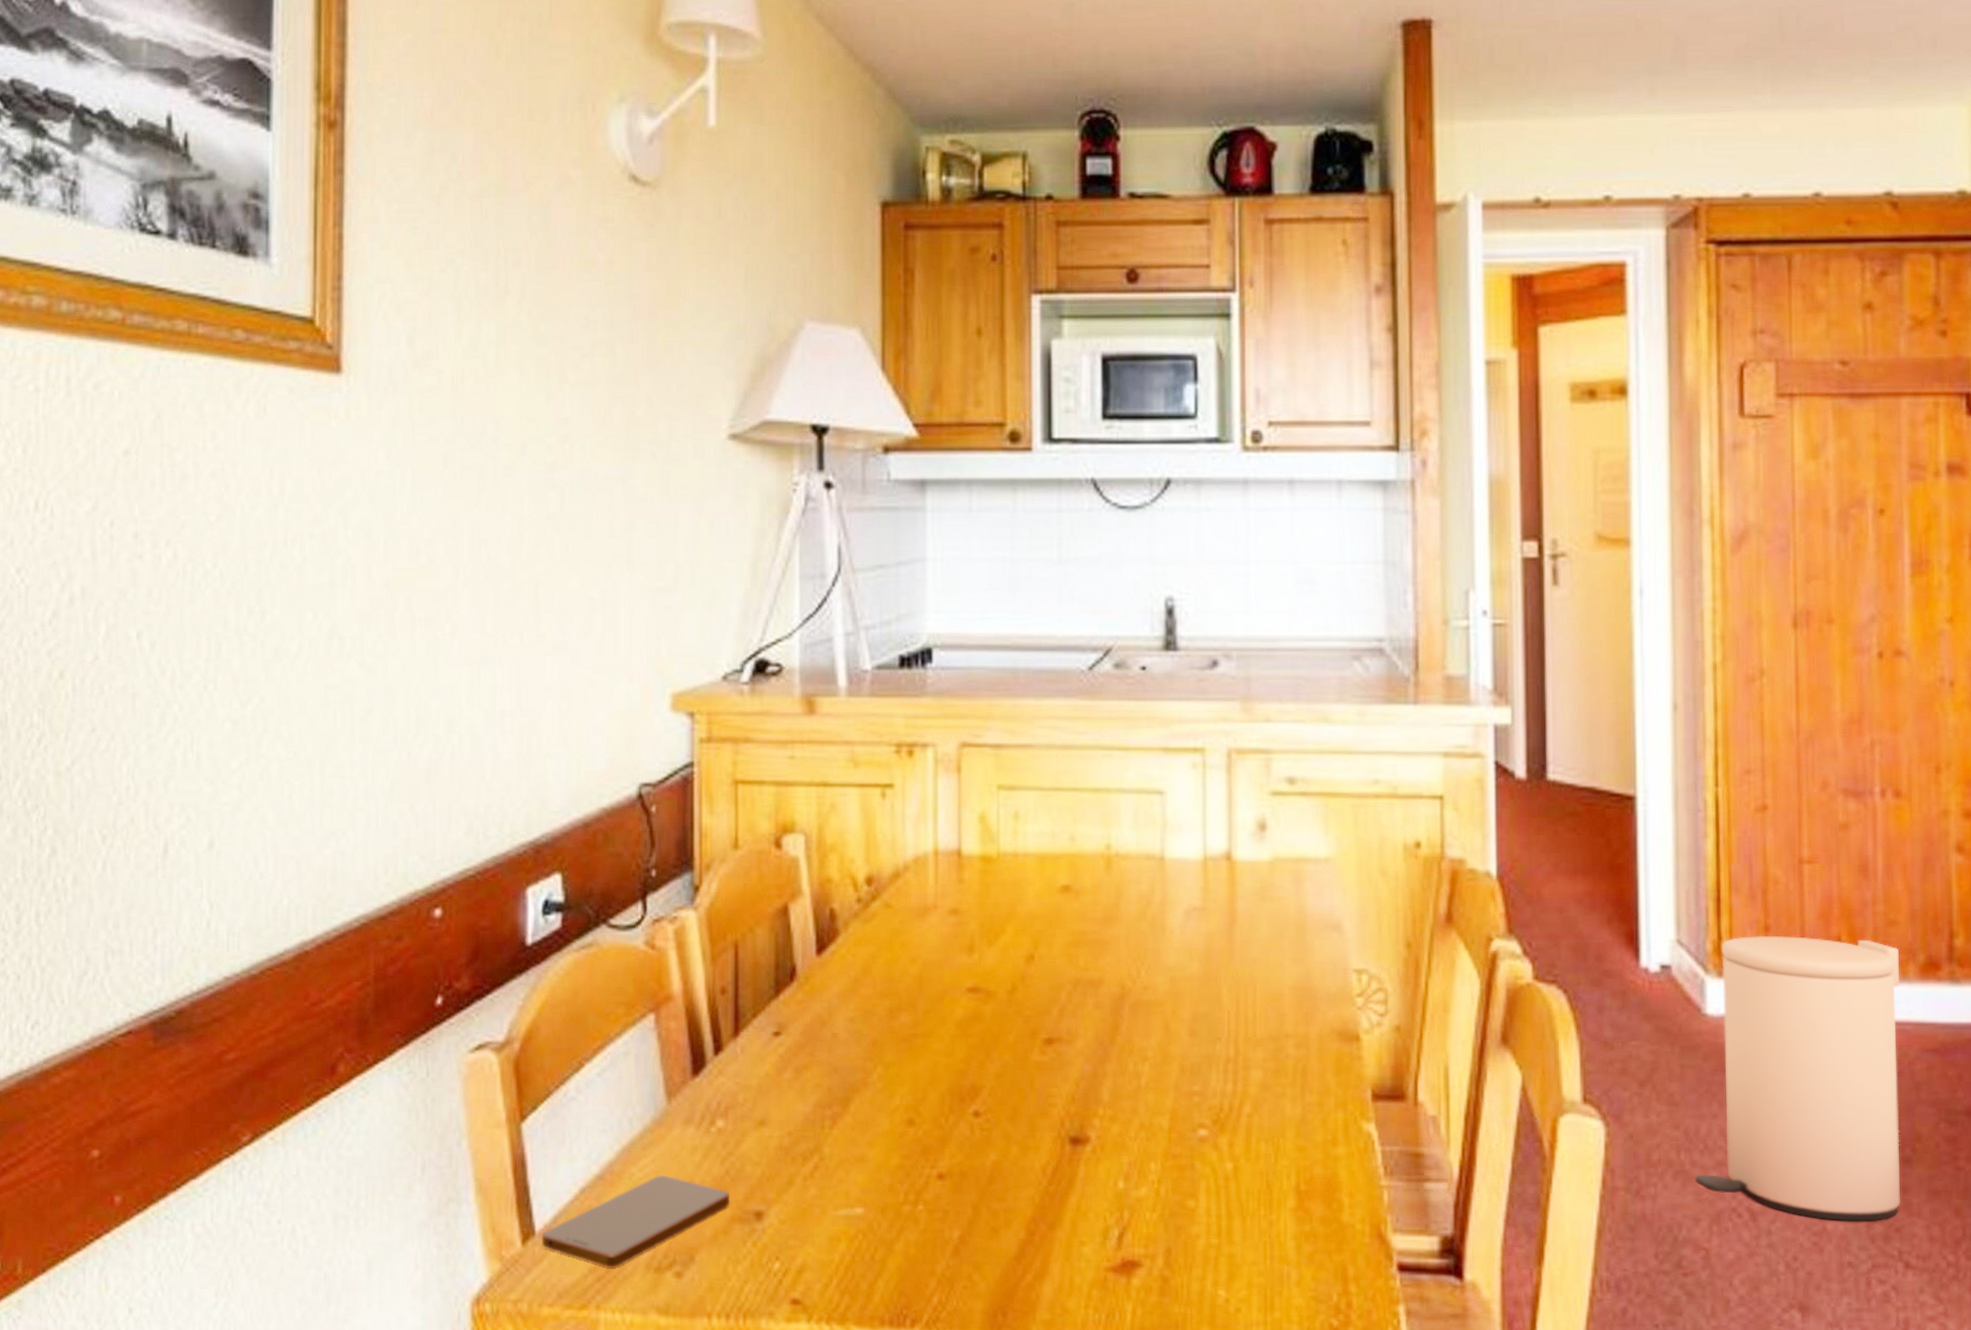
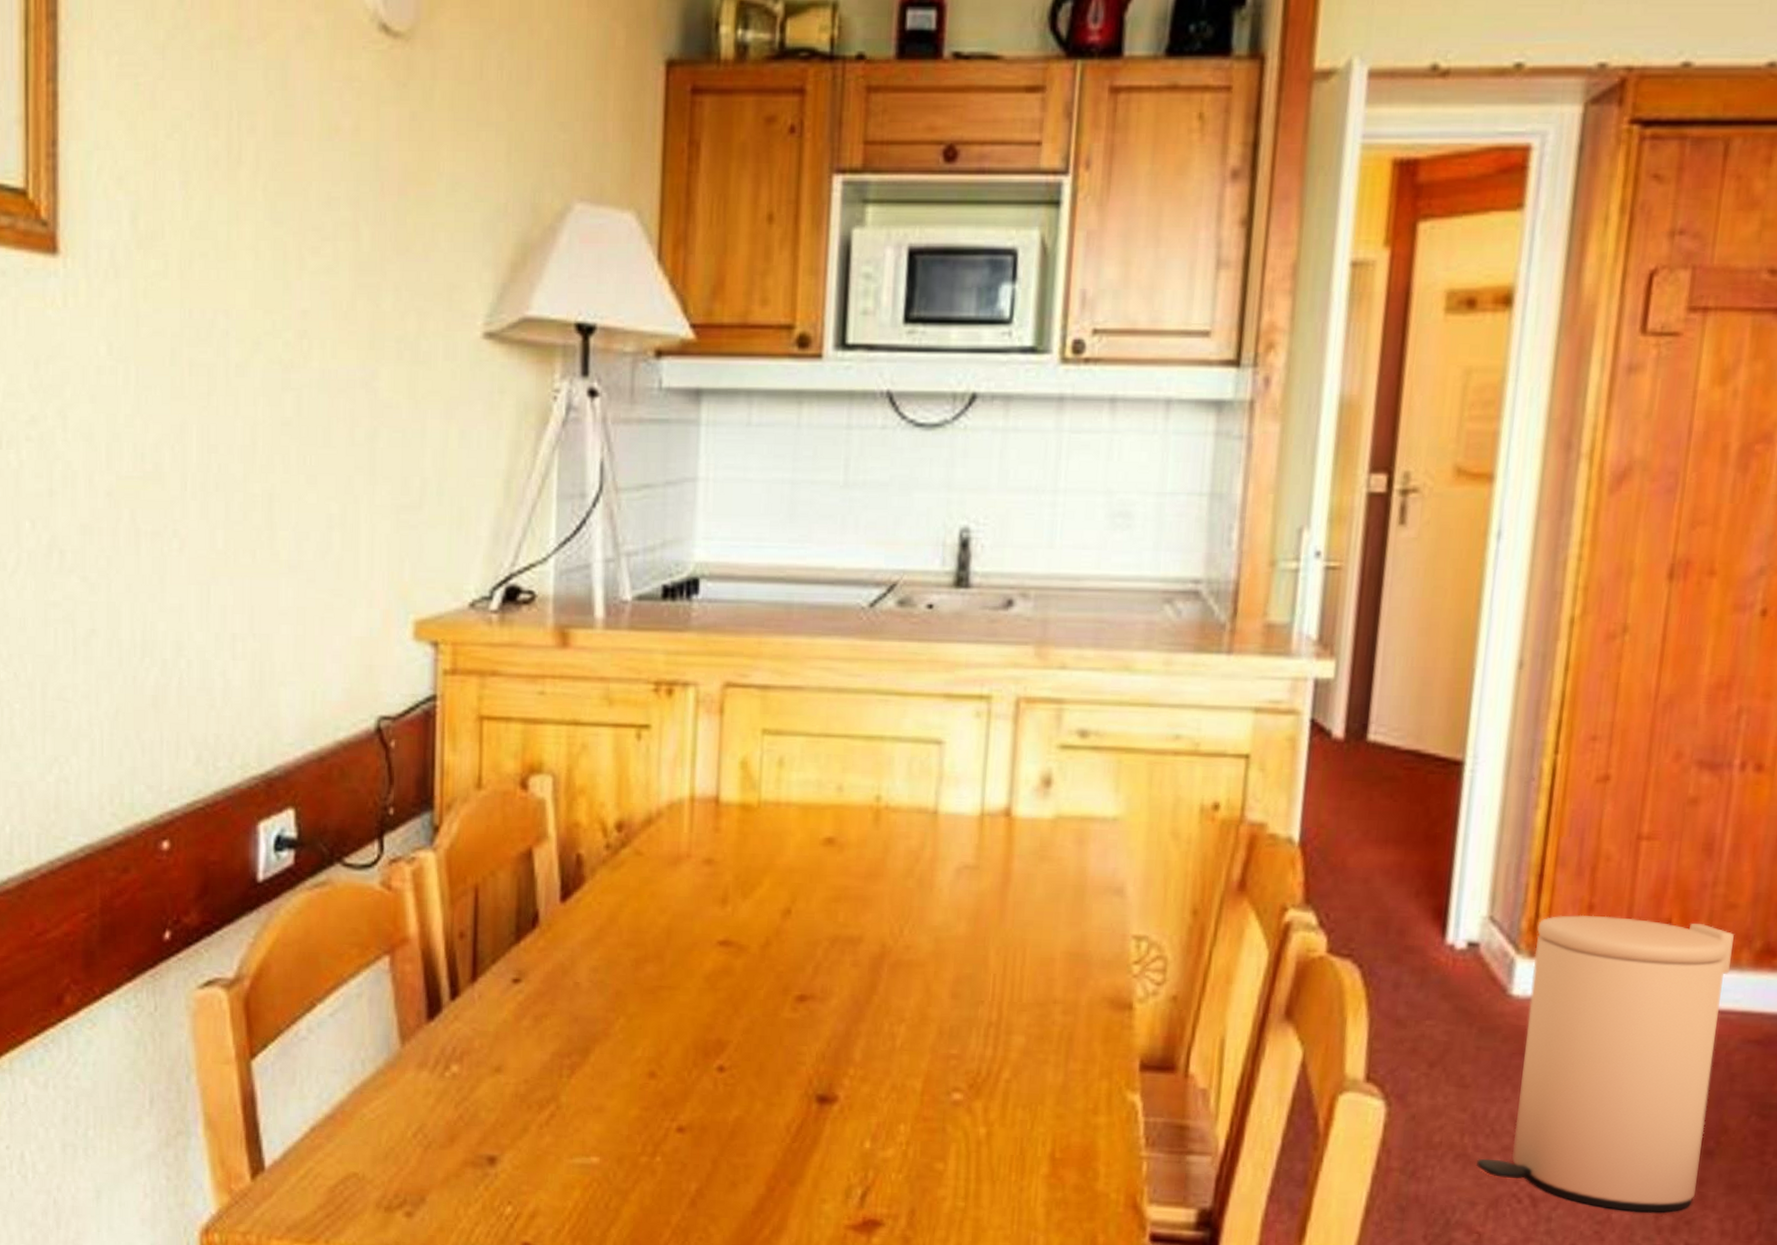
phone: present [541,1174,729,1267] -> none [270,1116,463,1205]

